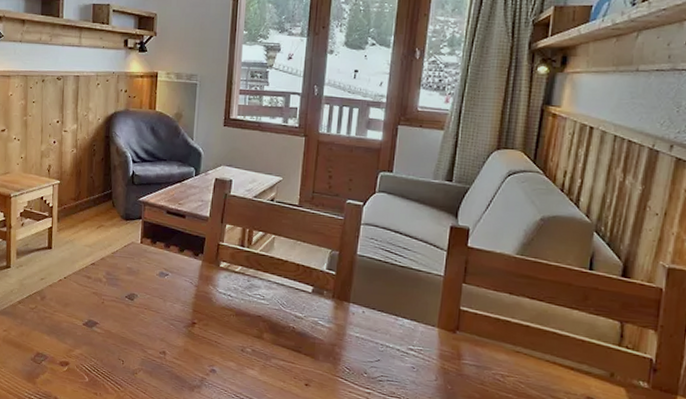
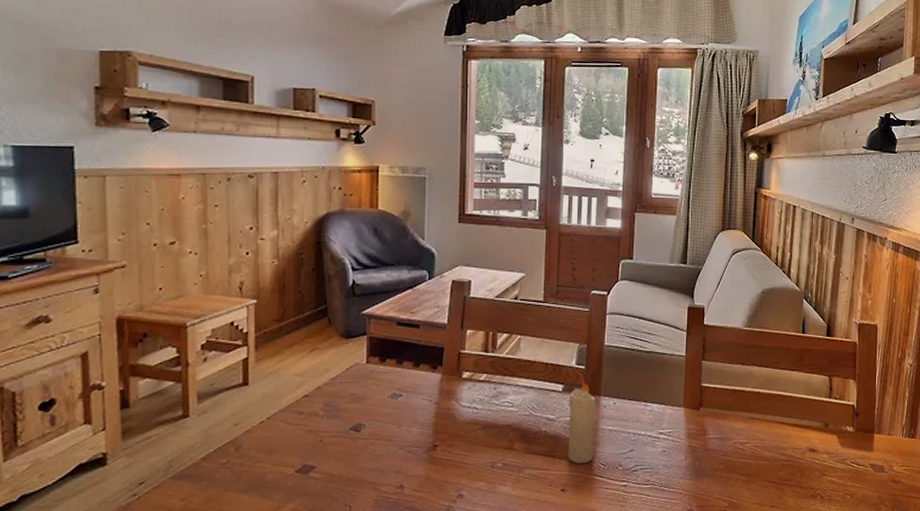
candle: none [313,284,345,364] -> present [568,380,596,464]

